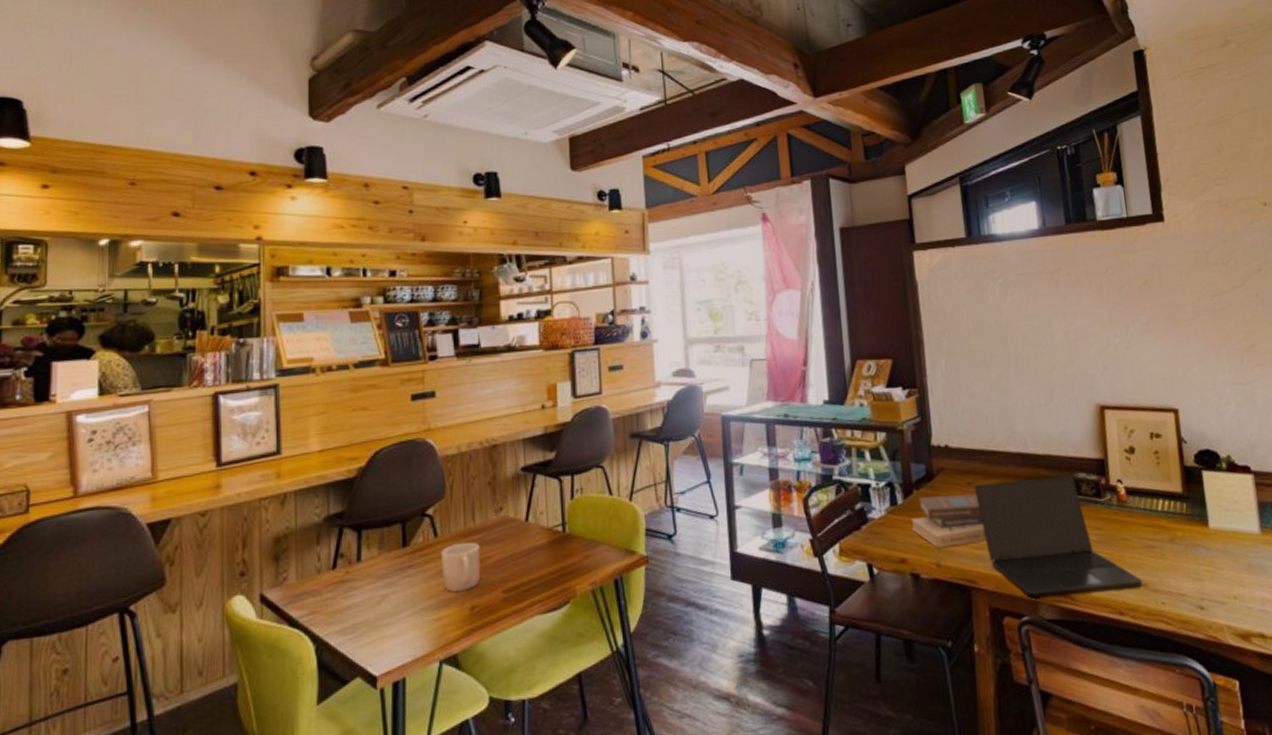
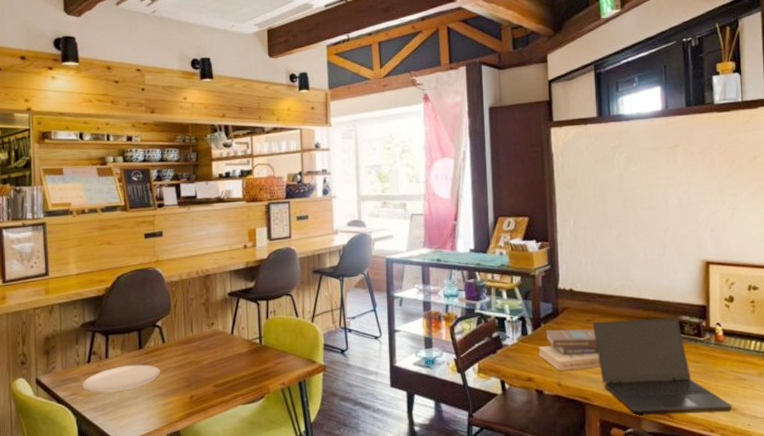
plate: none [324,567,432,610] -> present [82,364,161,393]
mug: present [441,542,481,593] -> none [168,348,197,385]

